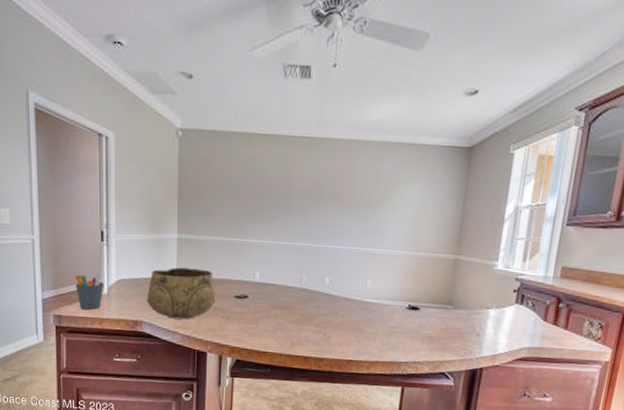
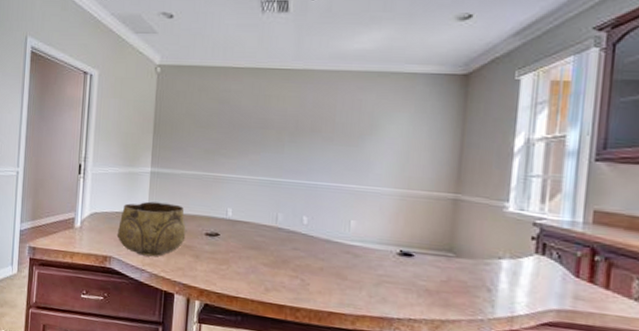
pen holder: present [75,272,105,310] -> none [51,204,78,243]

